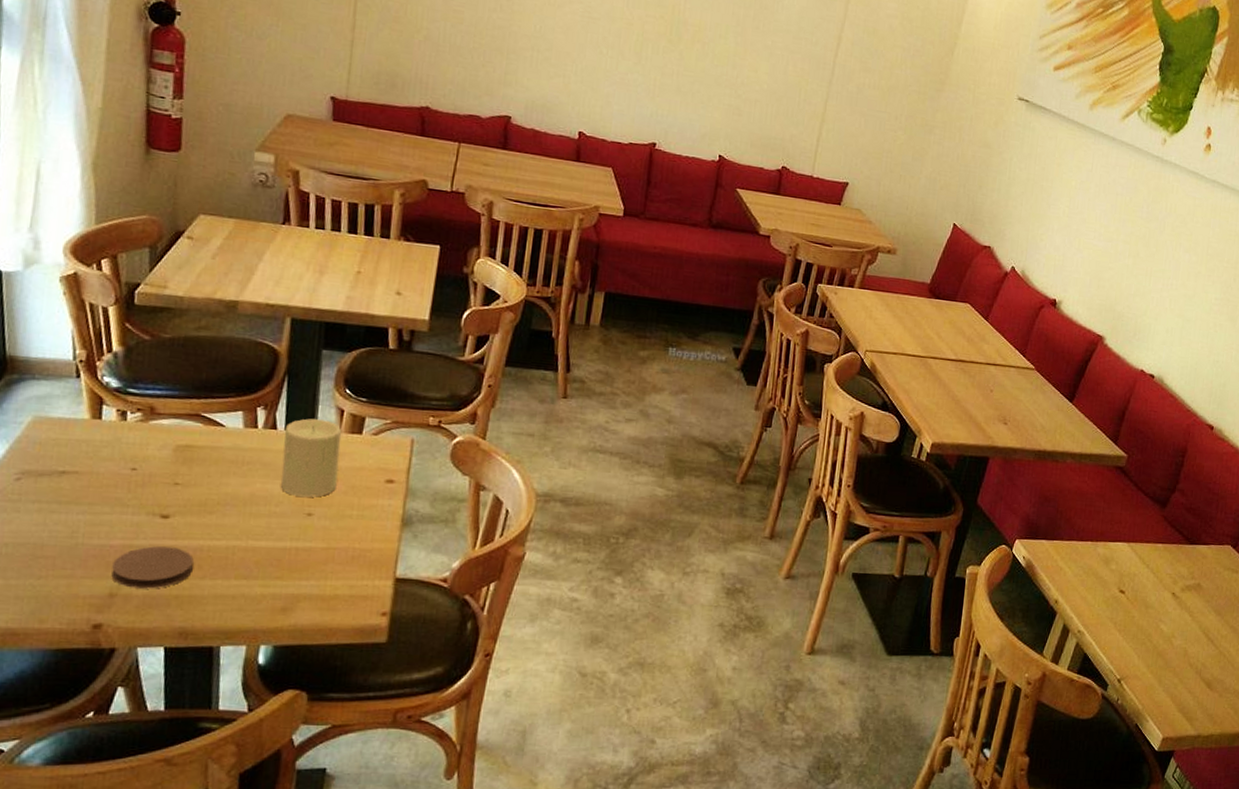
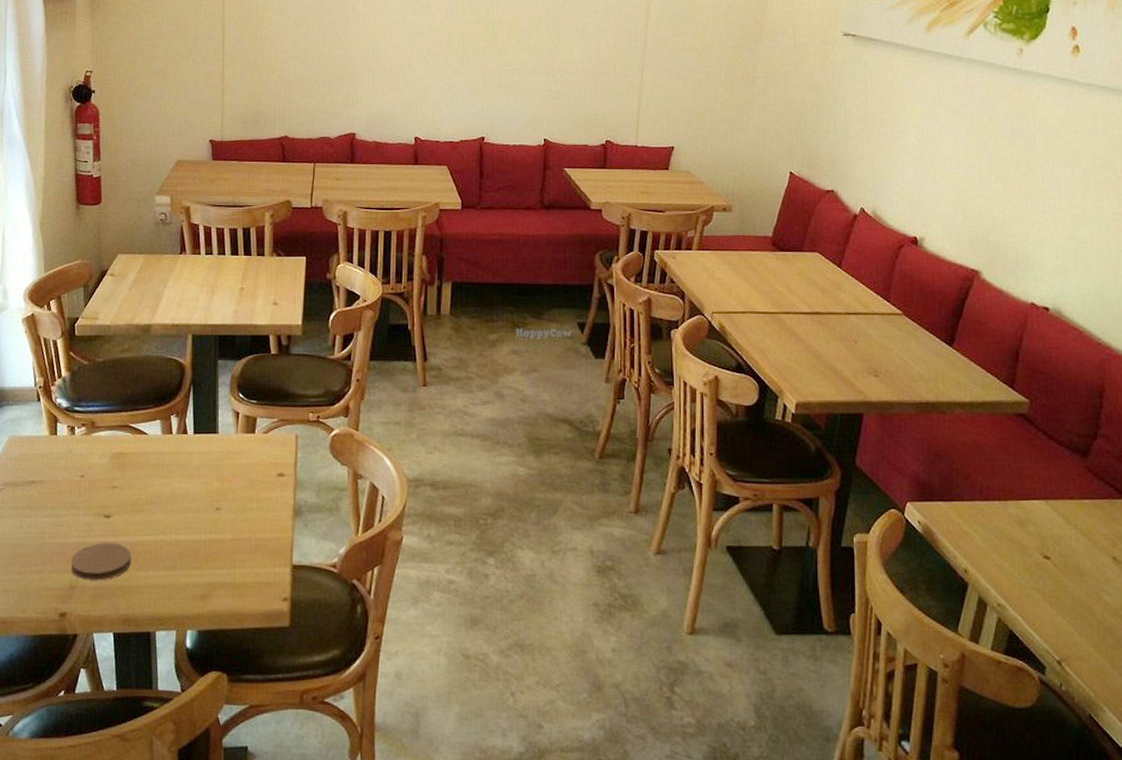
candle: present [281,418,342,497] -> none [193,422,239,493]

